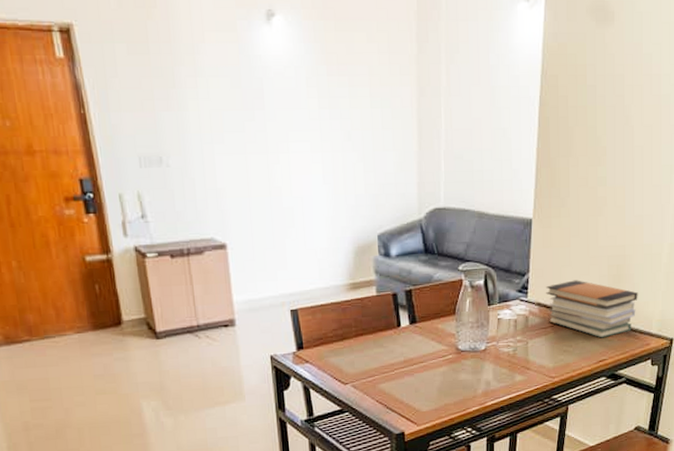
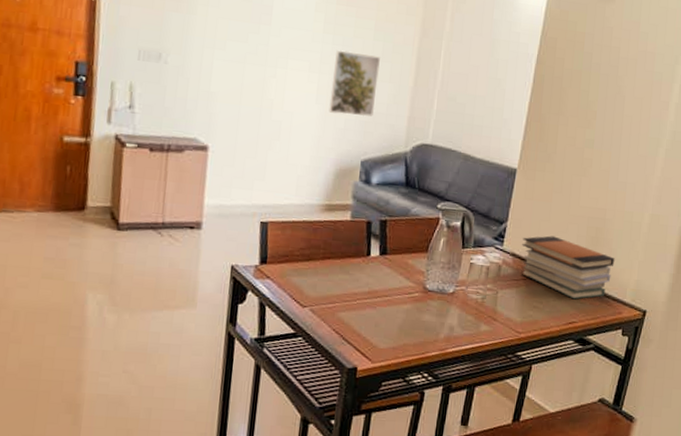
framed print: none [335,124,382,191] -> present [329,50,380,117]

